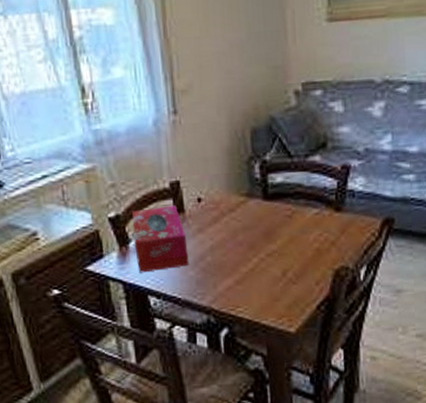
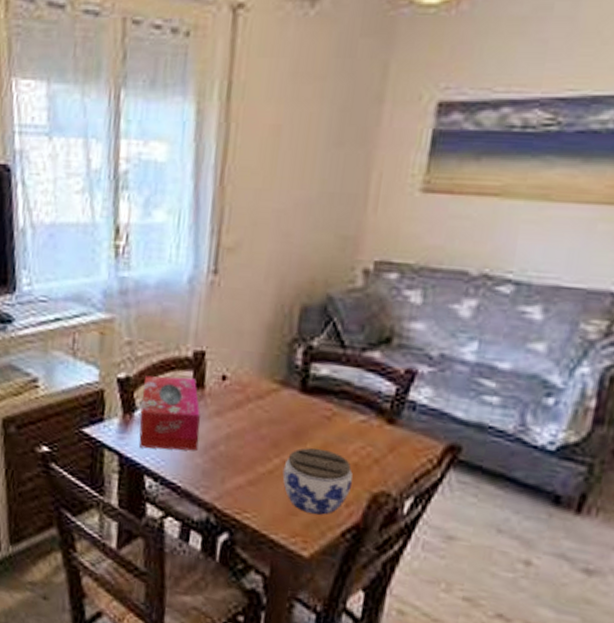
jar: none [261,242,318,297] -> present [282,447,353,515]

